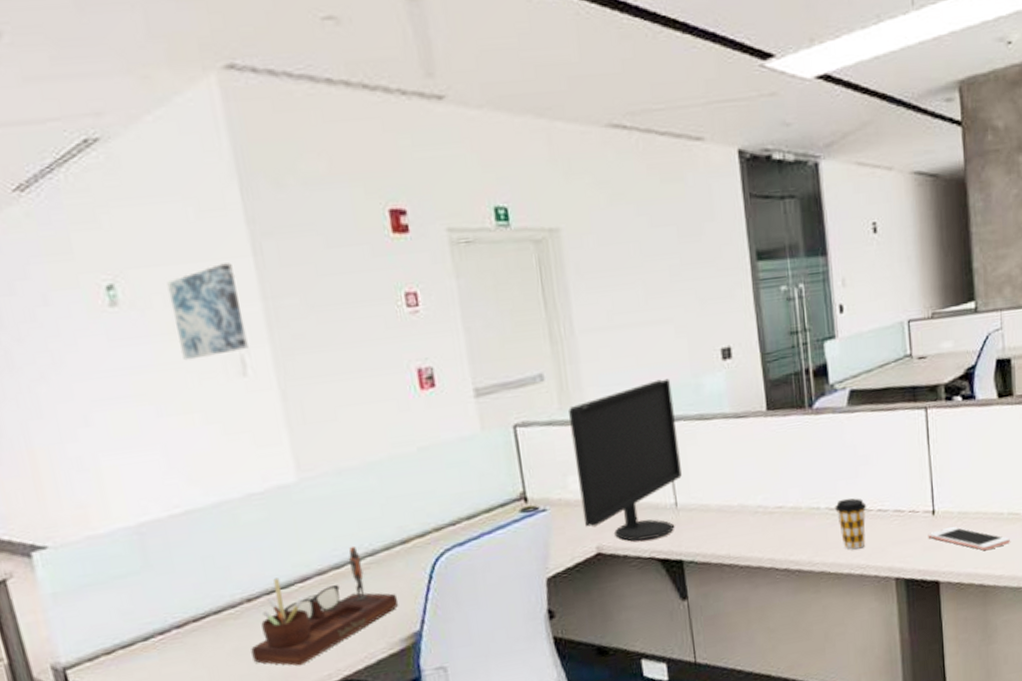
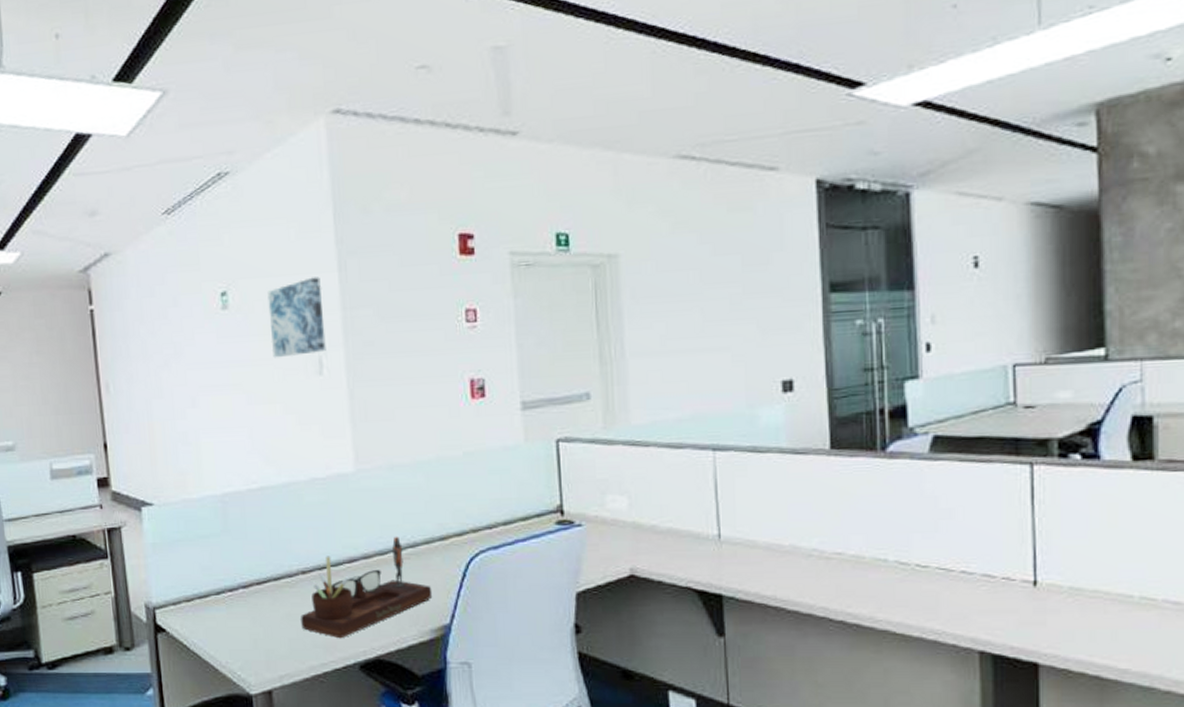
computer monitor: present [569,378,682,541] -> none [613,407,728,568]
coffee cup: present [835,498,867,550] -> none [907,553,947,612]
cell phone: present [928,526,1010,551] -> none [1026,602,1141,637]

